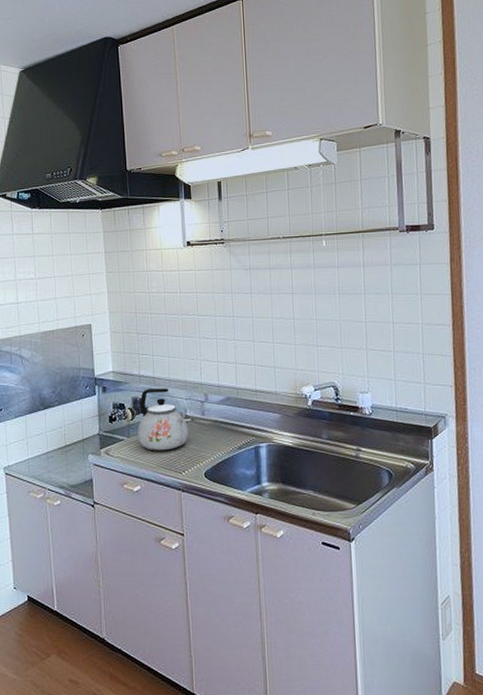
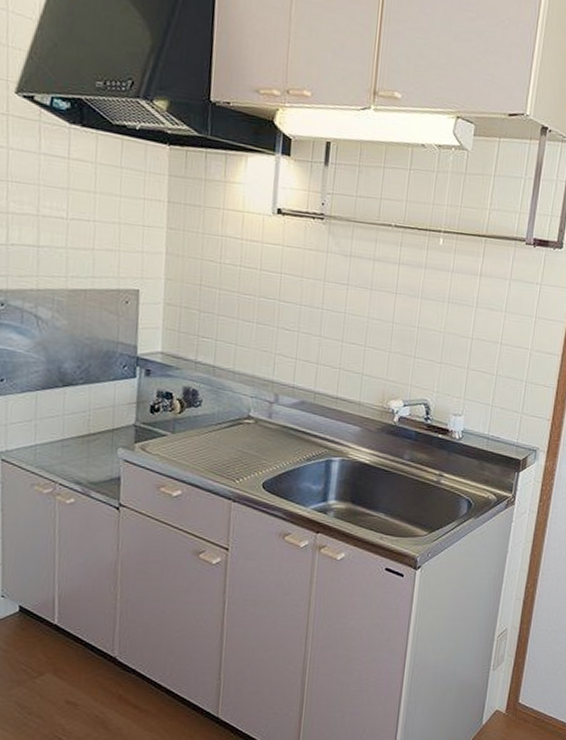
kettle: present [138,388,188,451] -> none [185,379,250,454]

